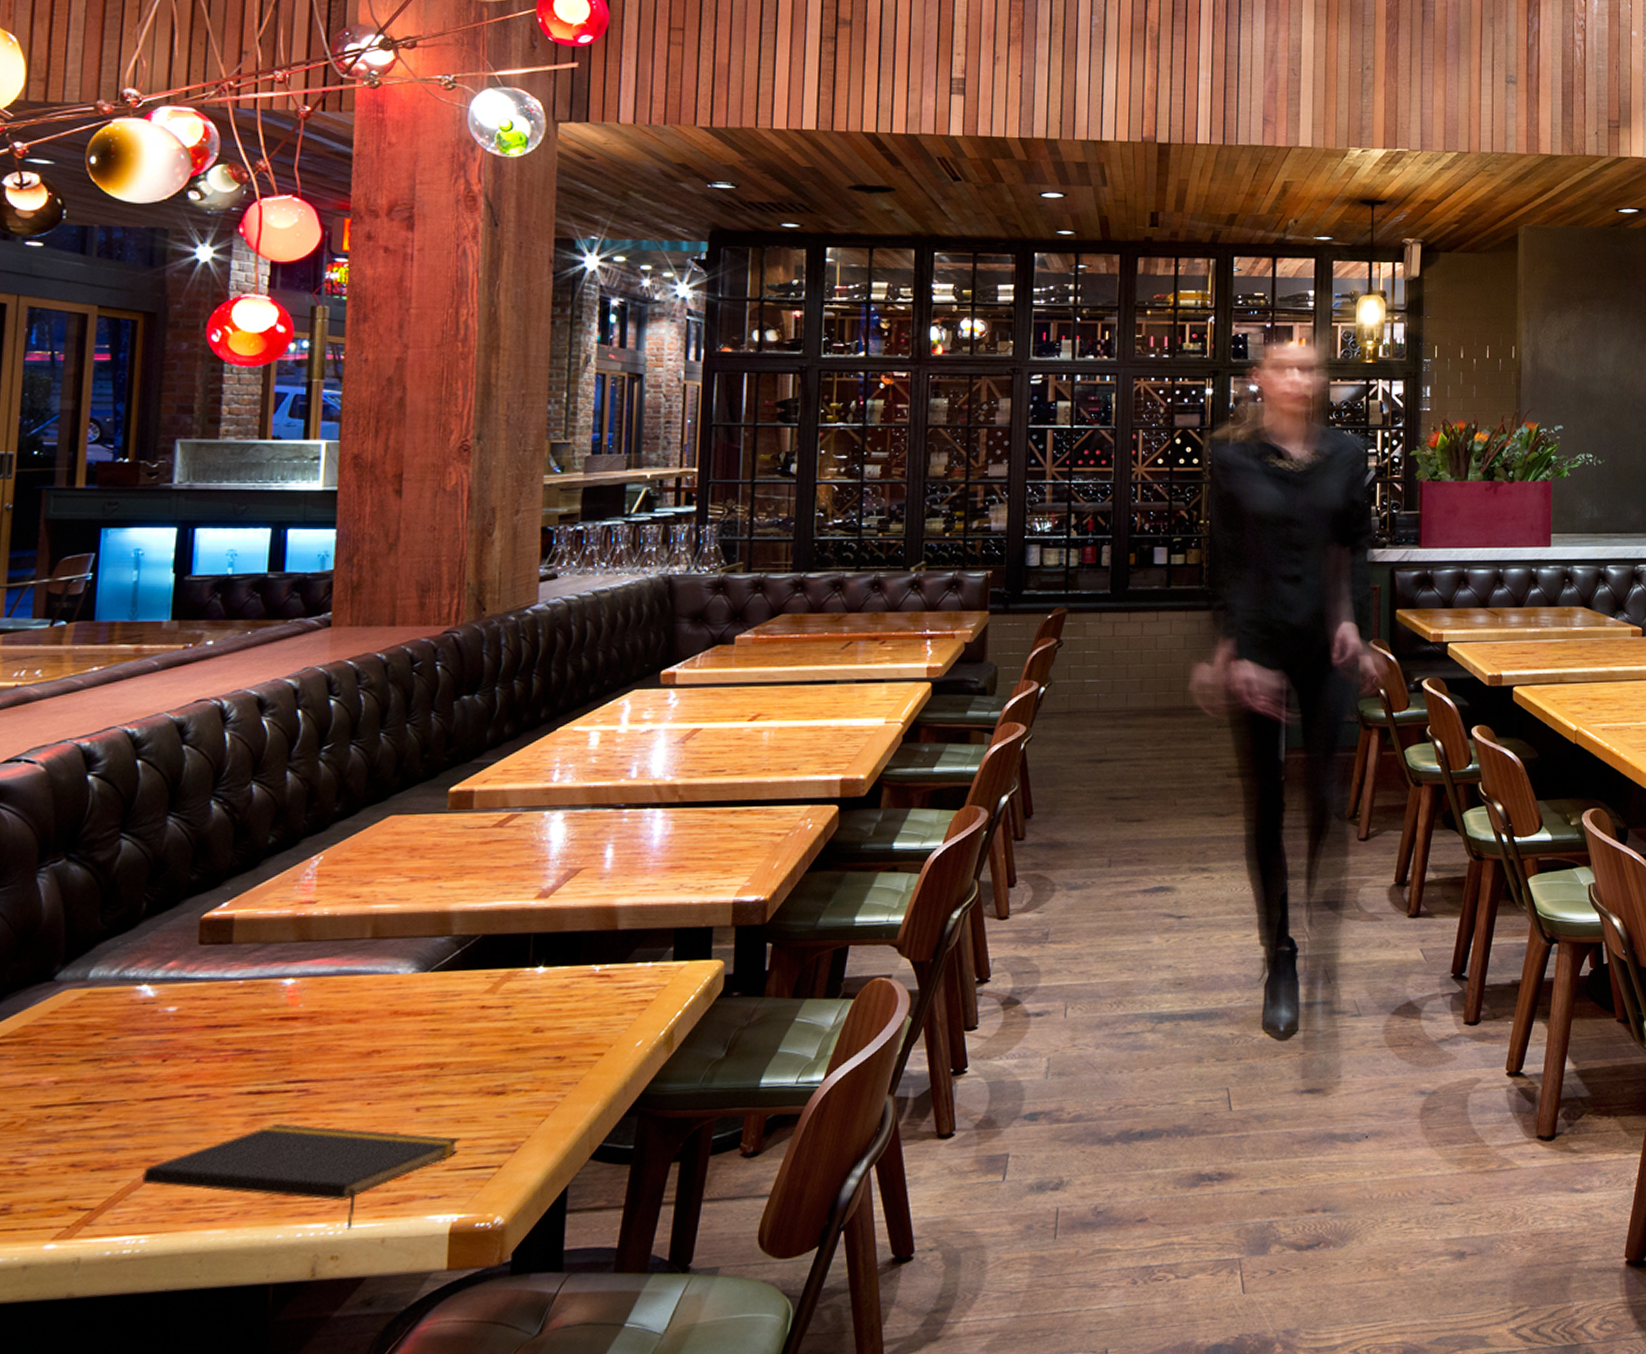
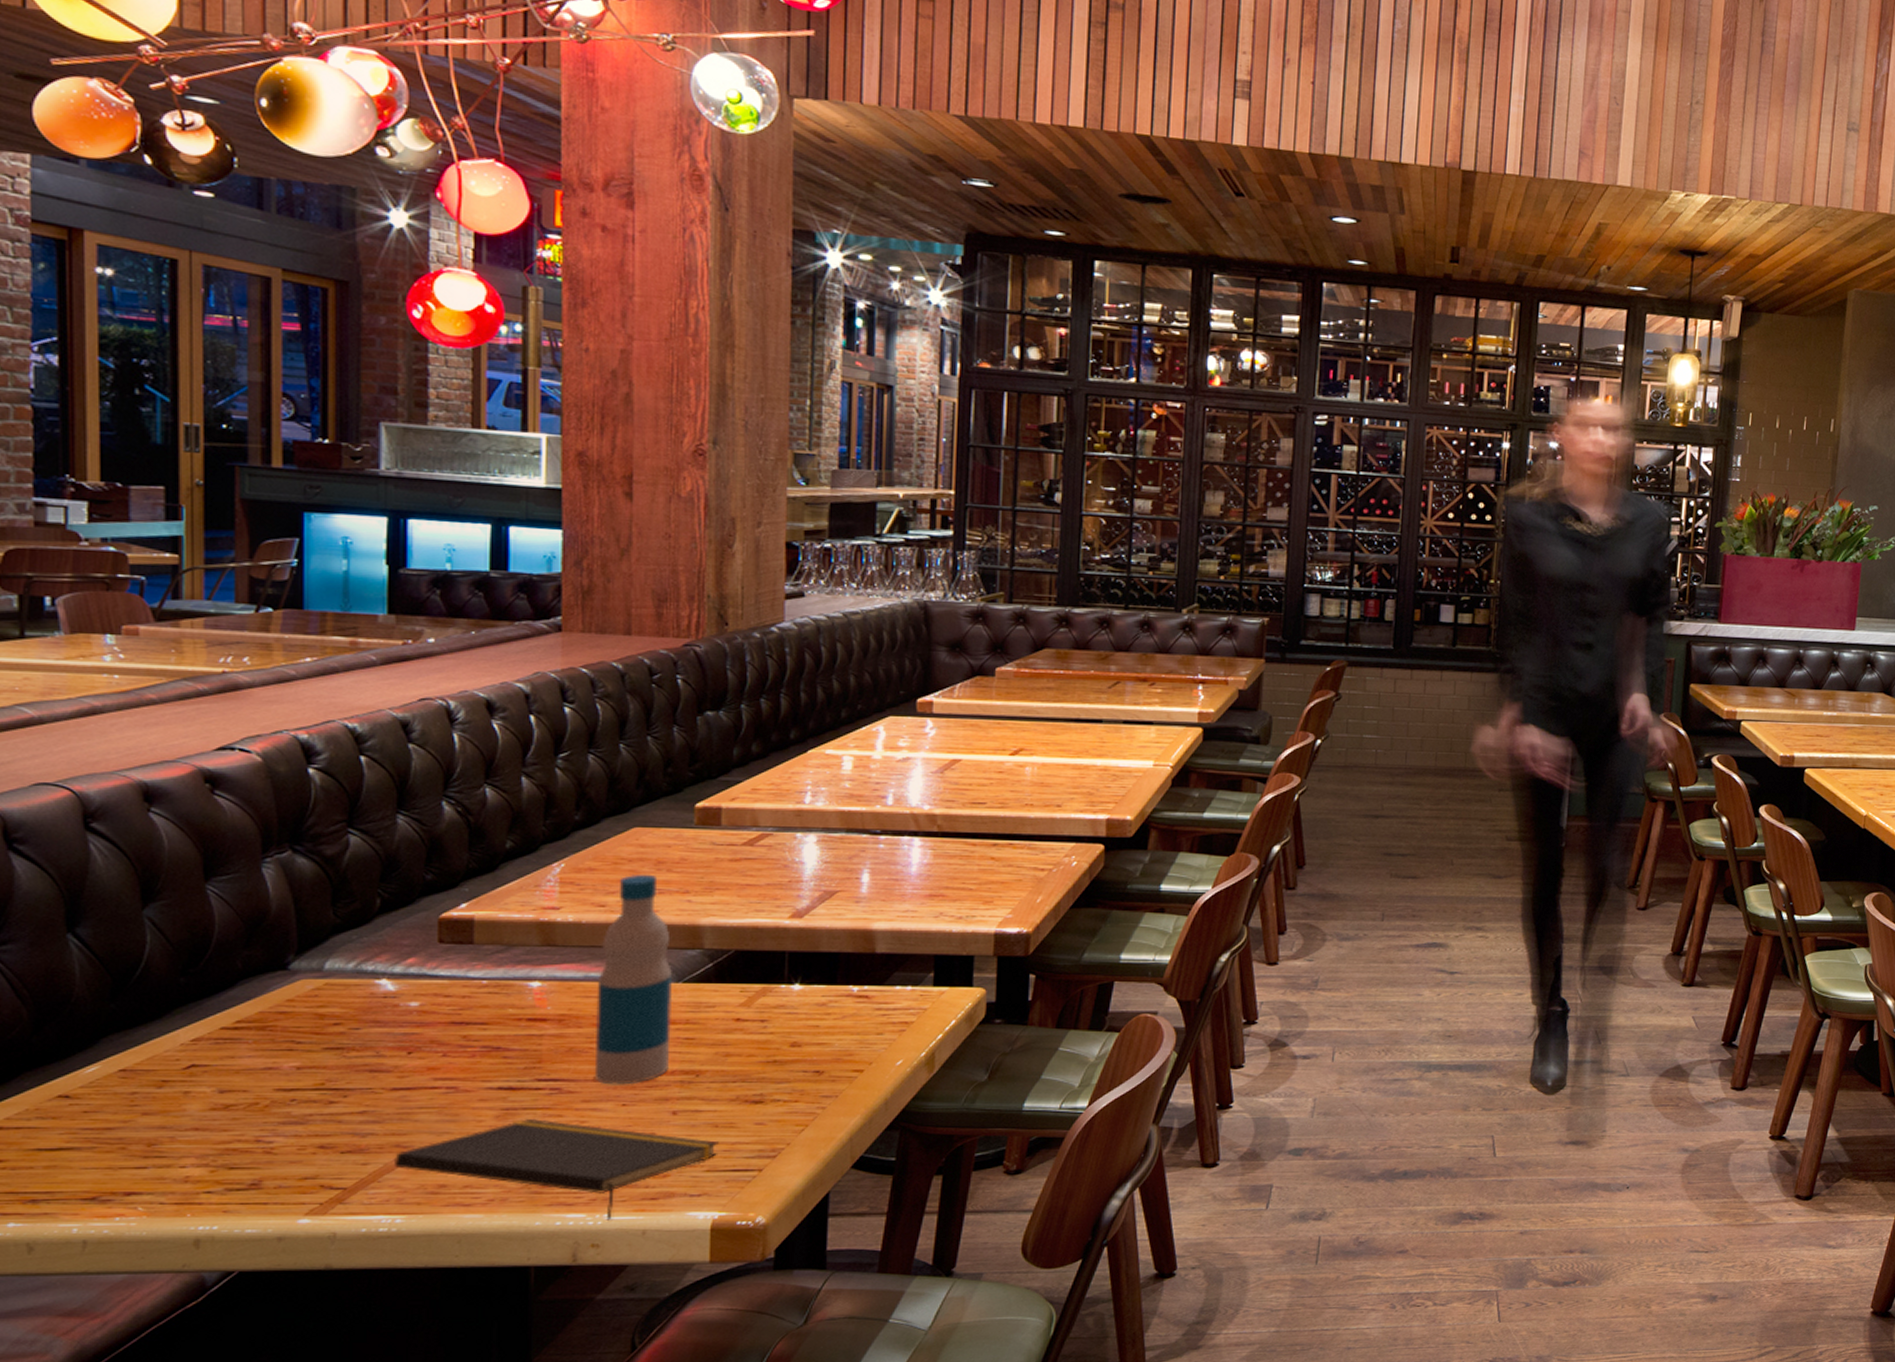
bottle: none [341,862,421,1083] -> present [594,874,673,1085]

